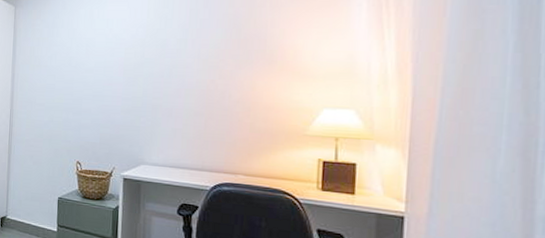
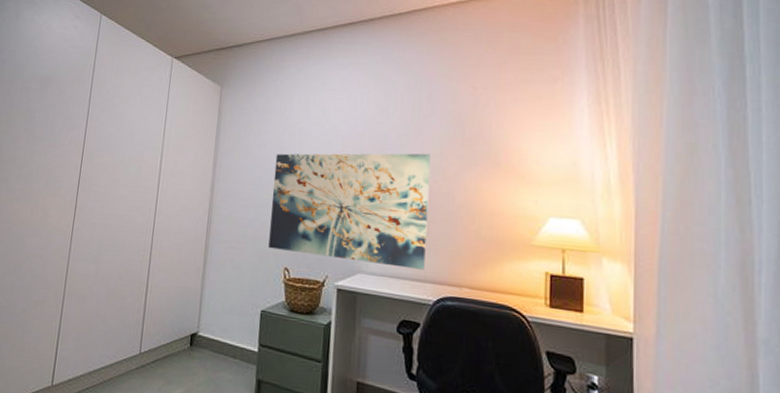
wall art: none [62,55,208,160] -> present [268,153,431,270]

